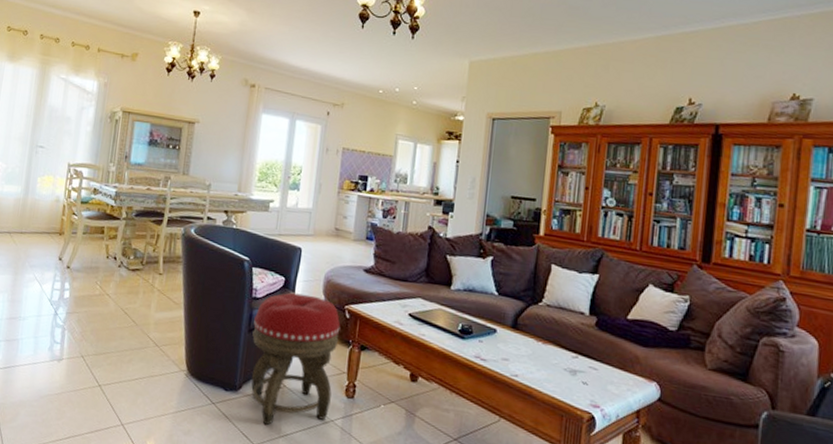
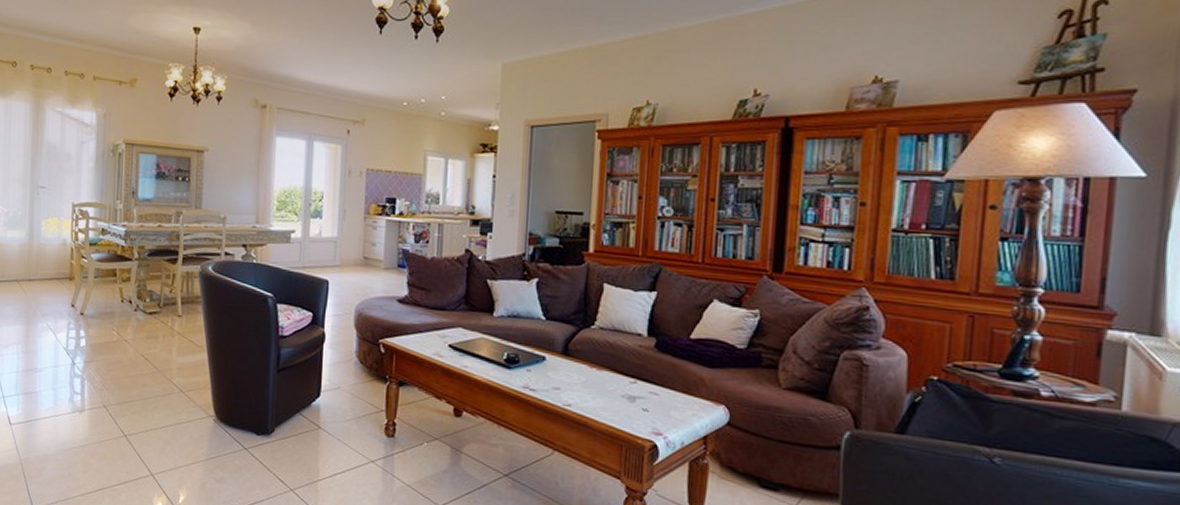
footstool: present [251,292,341,426] -> none [282,328,376,470]

